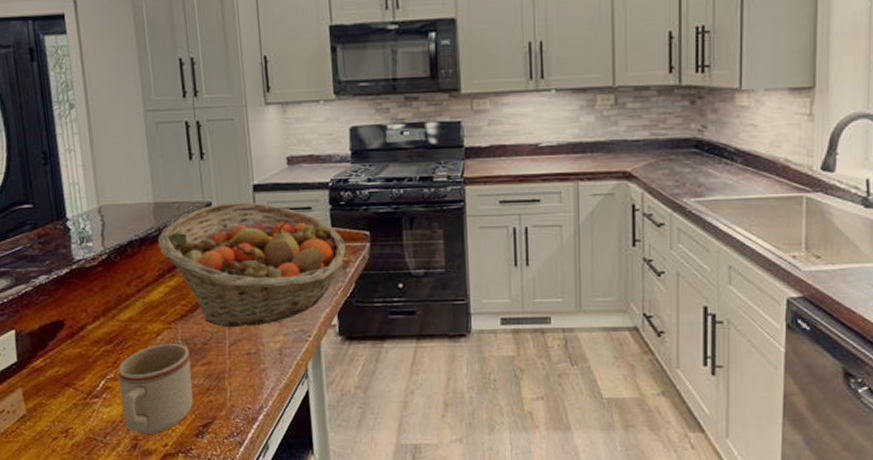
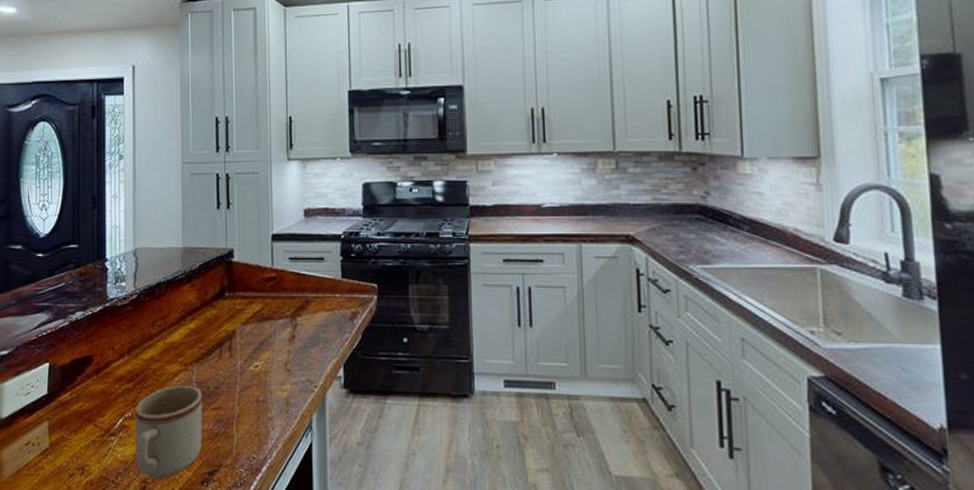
fruit basket: present [158,202,347,327] -> none [183,250,355,373]

